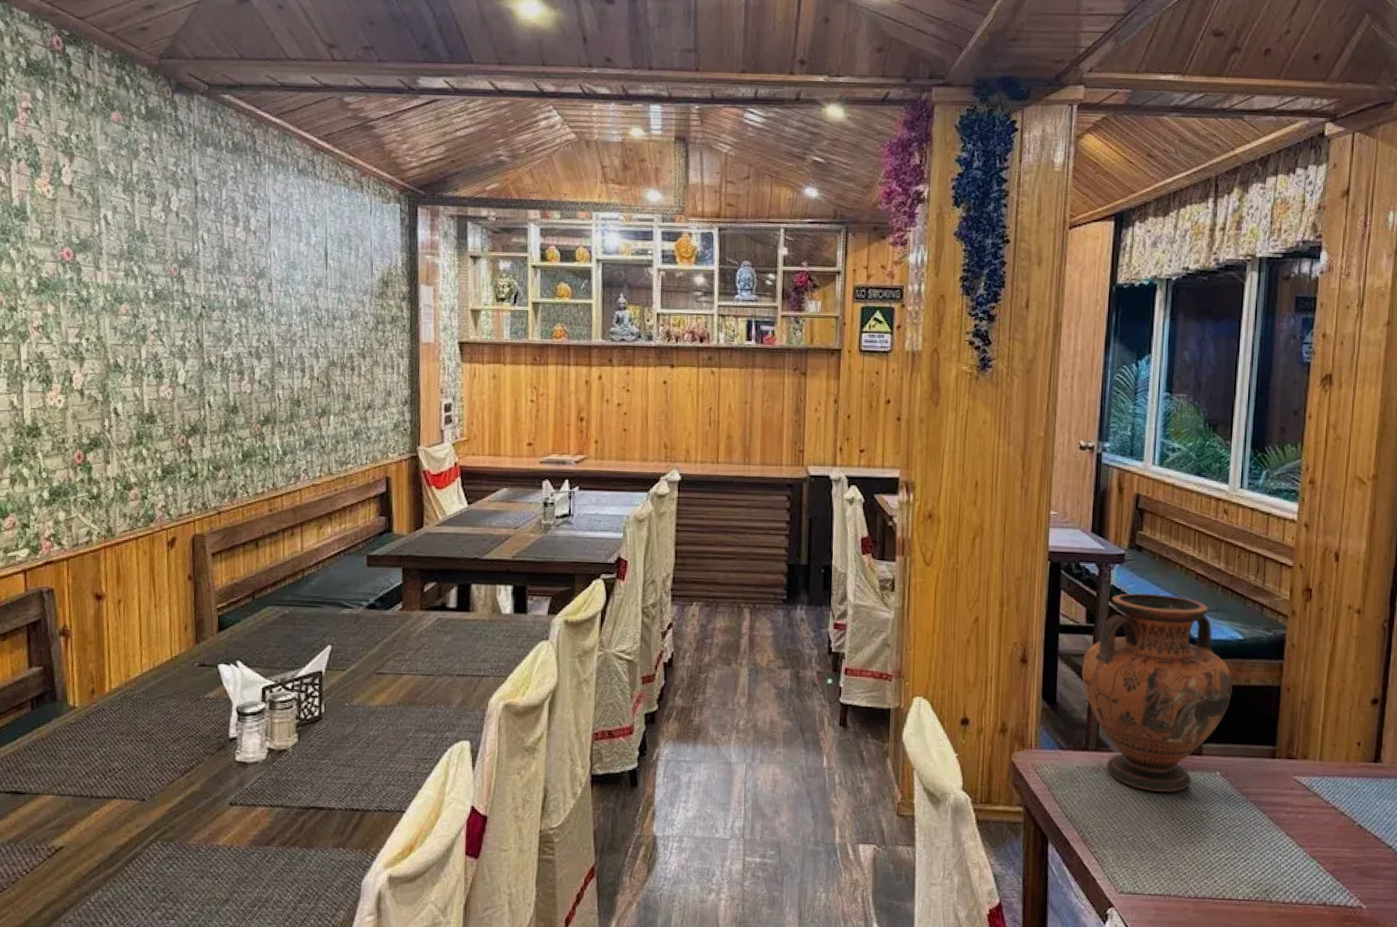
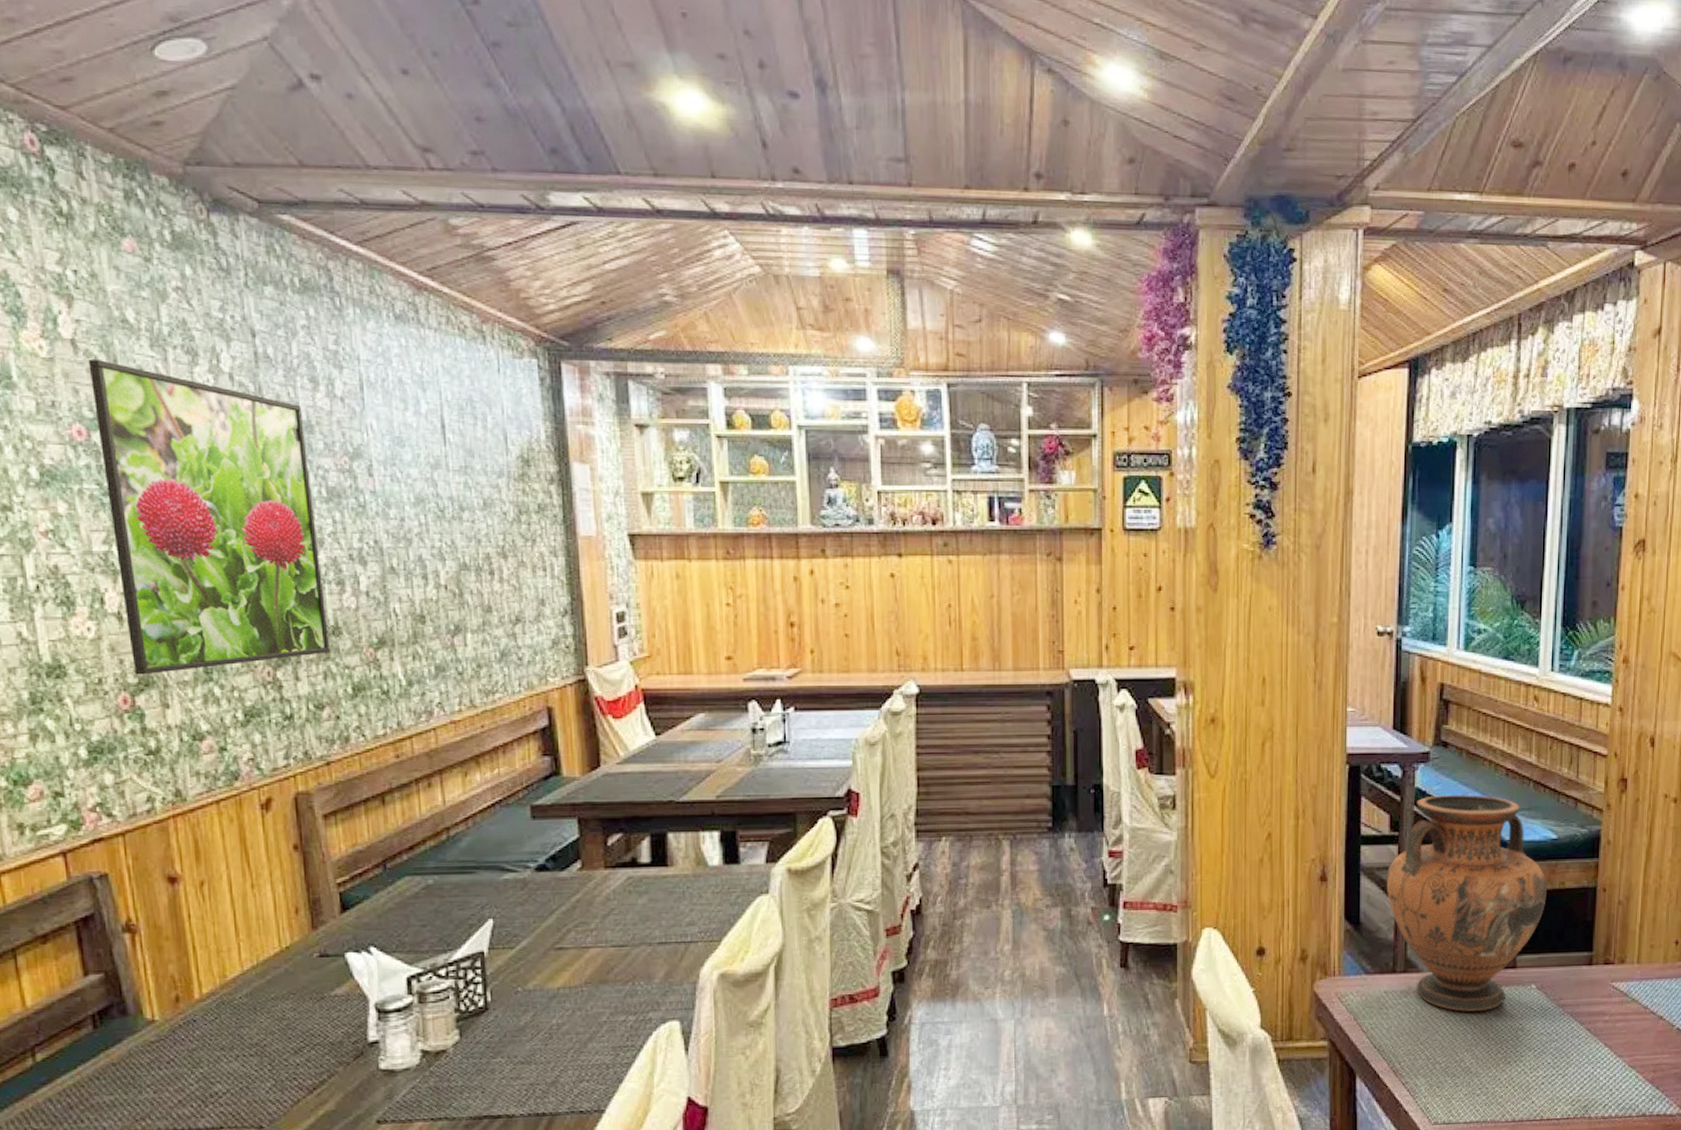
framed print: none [79,200,229,438] -> present [88,358,330,675]

